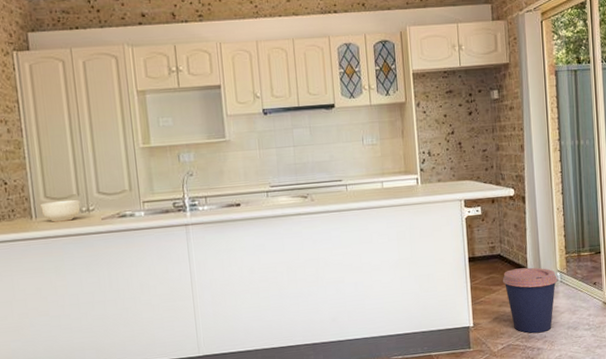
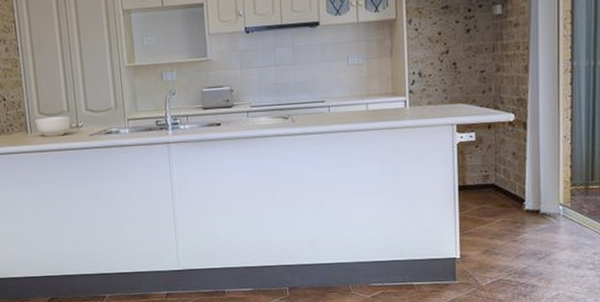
toaster: none [218,165,253,191] -> present [200,85,234,110]
coffee cup: present [502,267,558,334] -> none [495,199,559,270]

